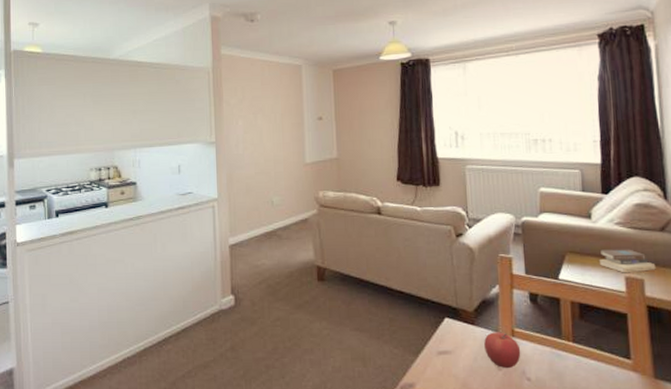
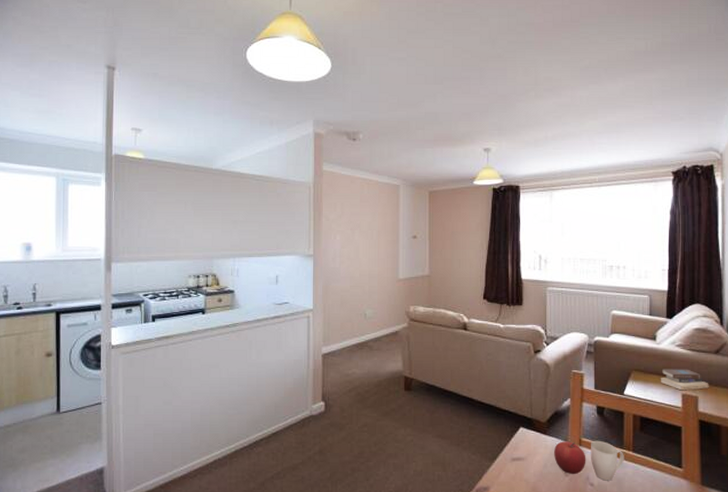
mug: none [524,330,564,375] -> present [590,440,624,481]

